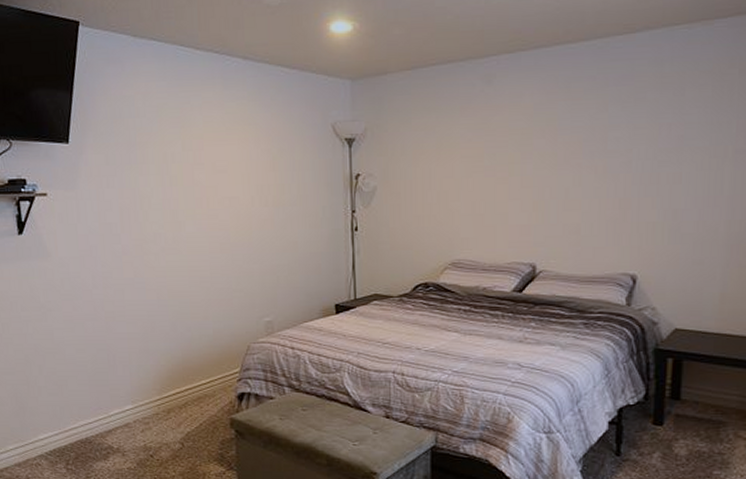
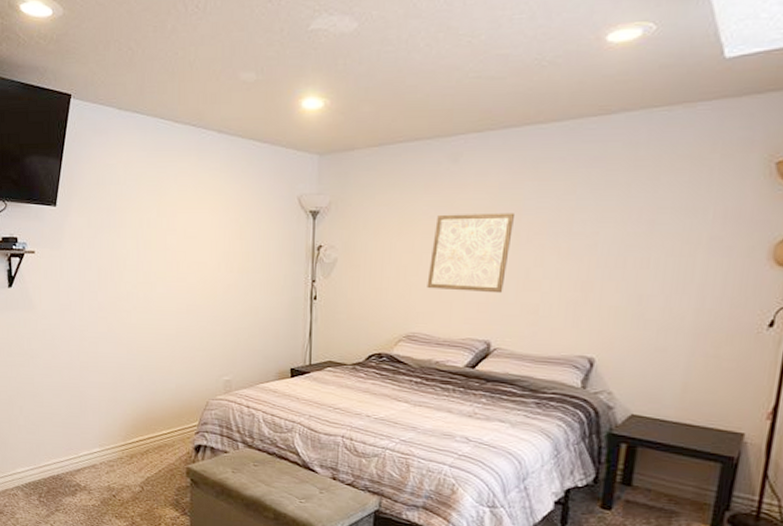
wall art: none [469,133,550,215] -> present [427,213,514,294]

